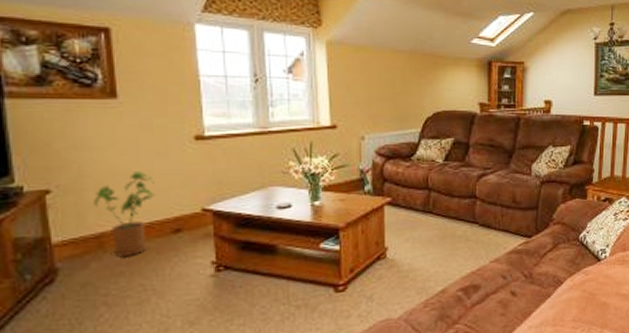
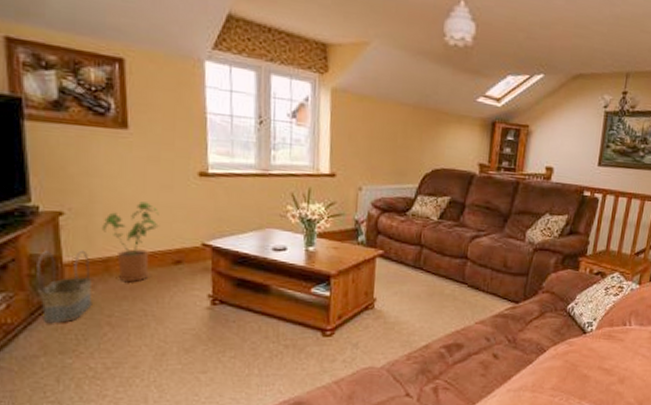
basket: none [23,228,86,309] -> present [37,250,92,323]

